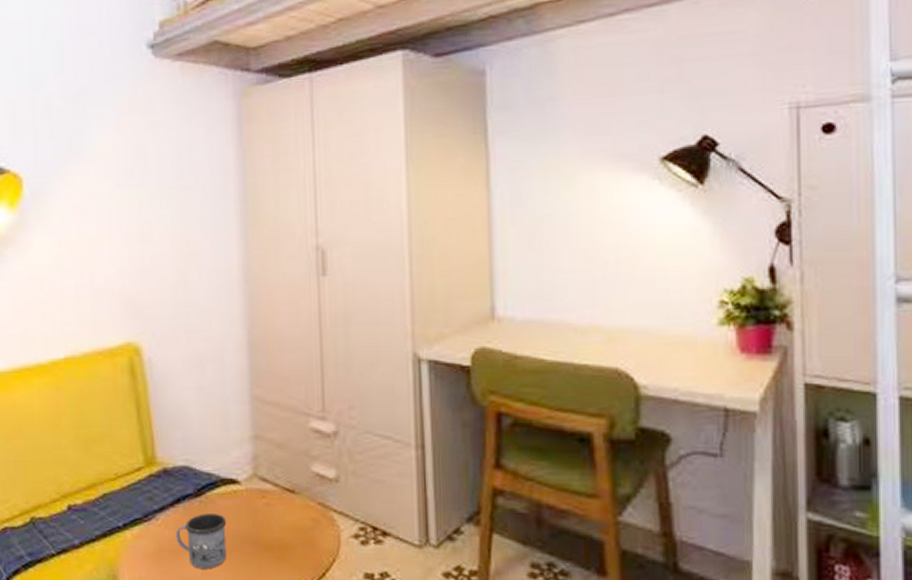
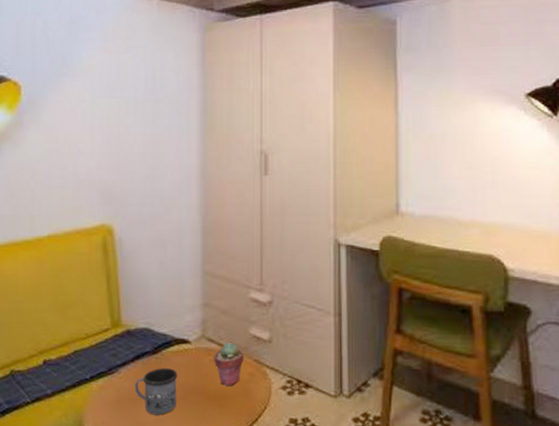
potted succulent: none [268,482,305,535] -> present [213,342,244,387]

